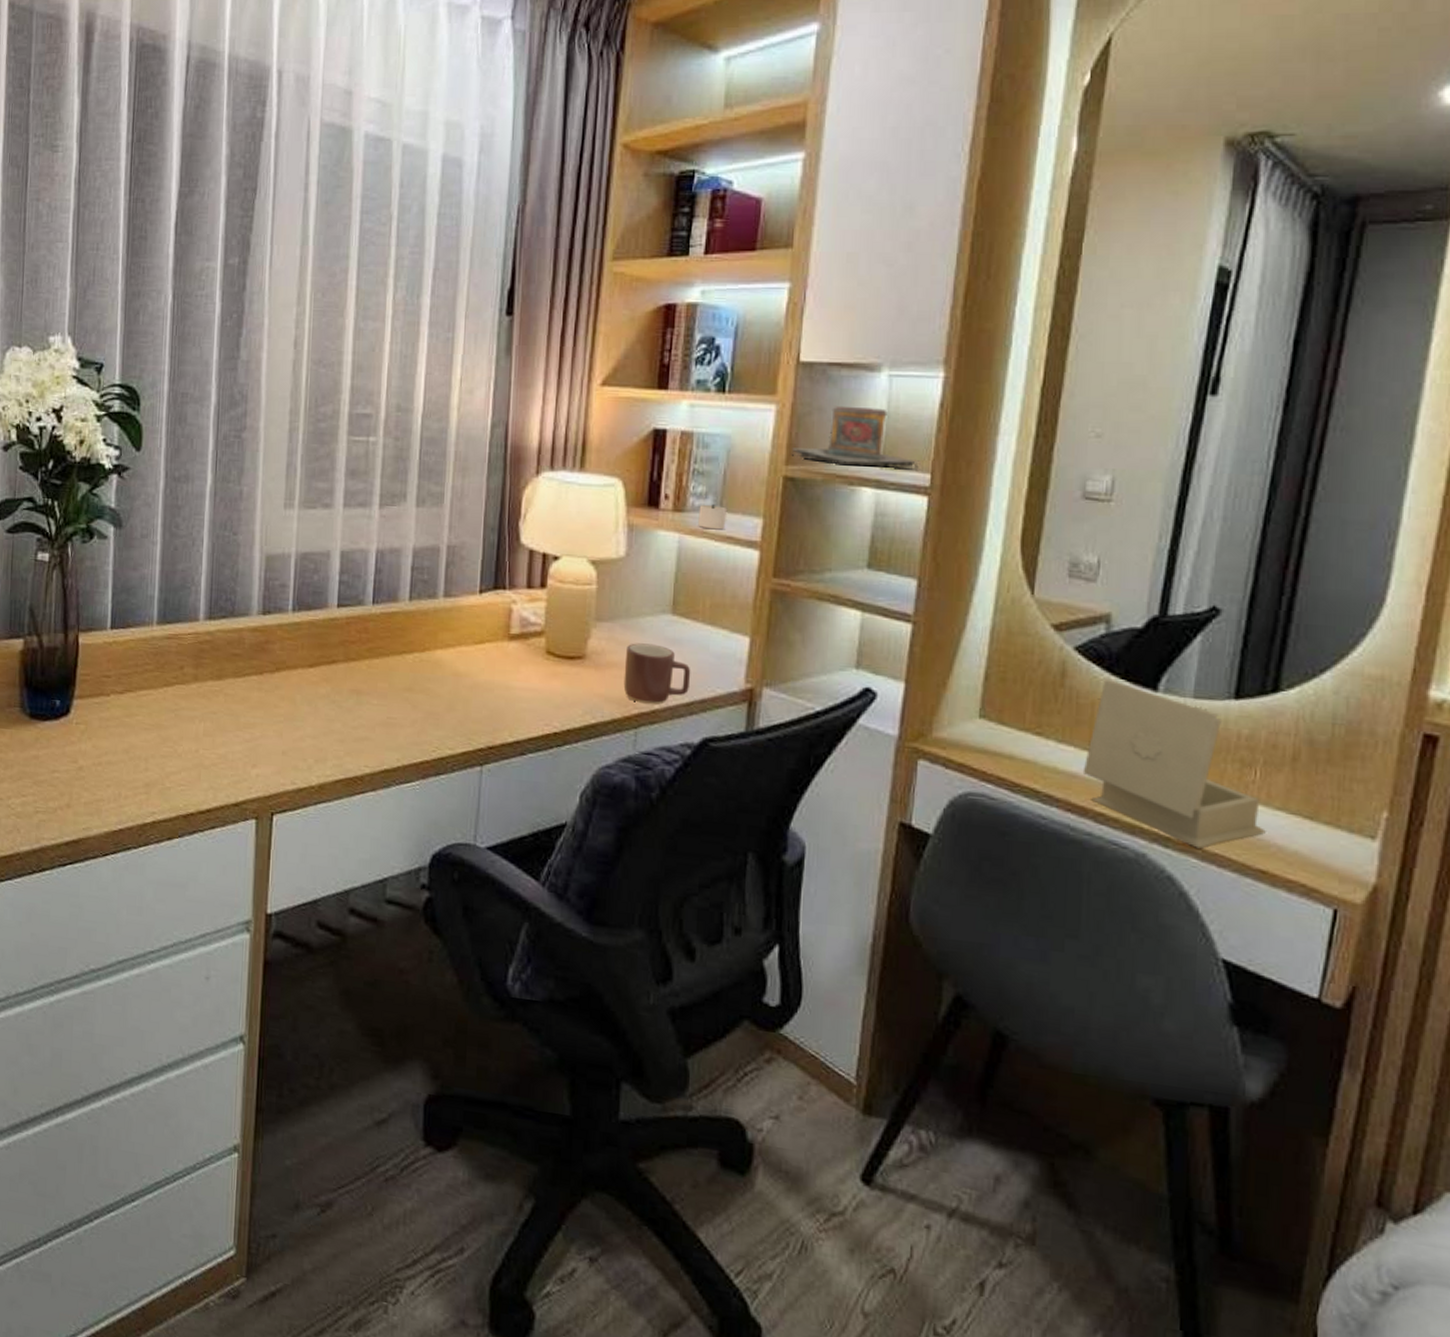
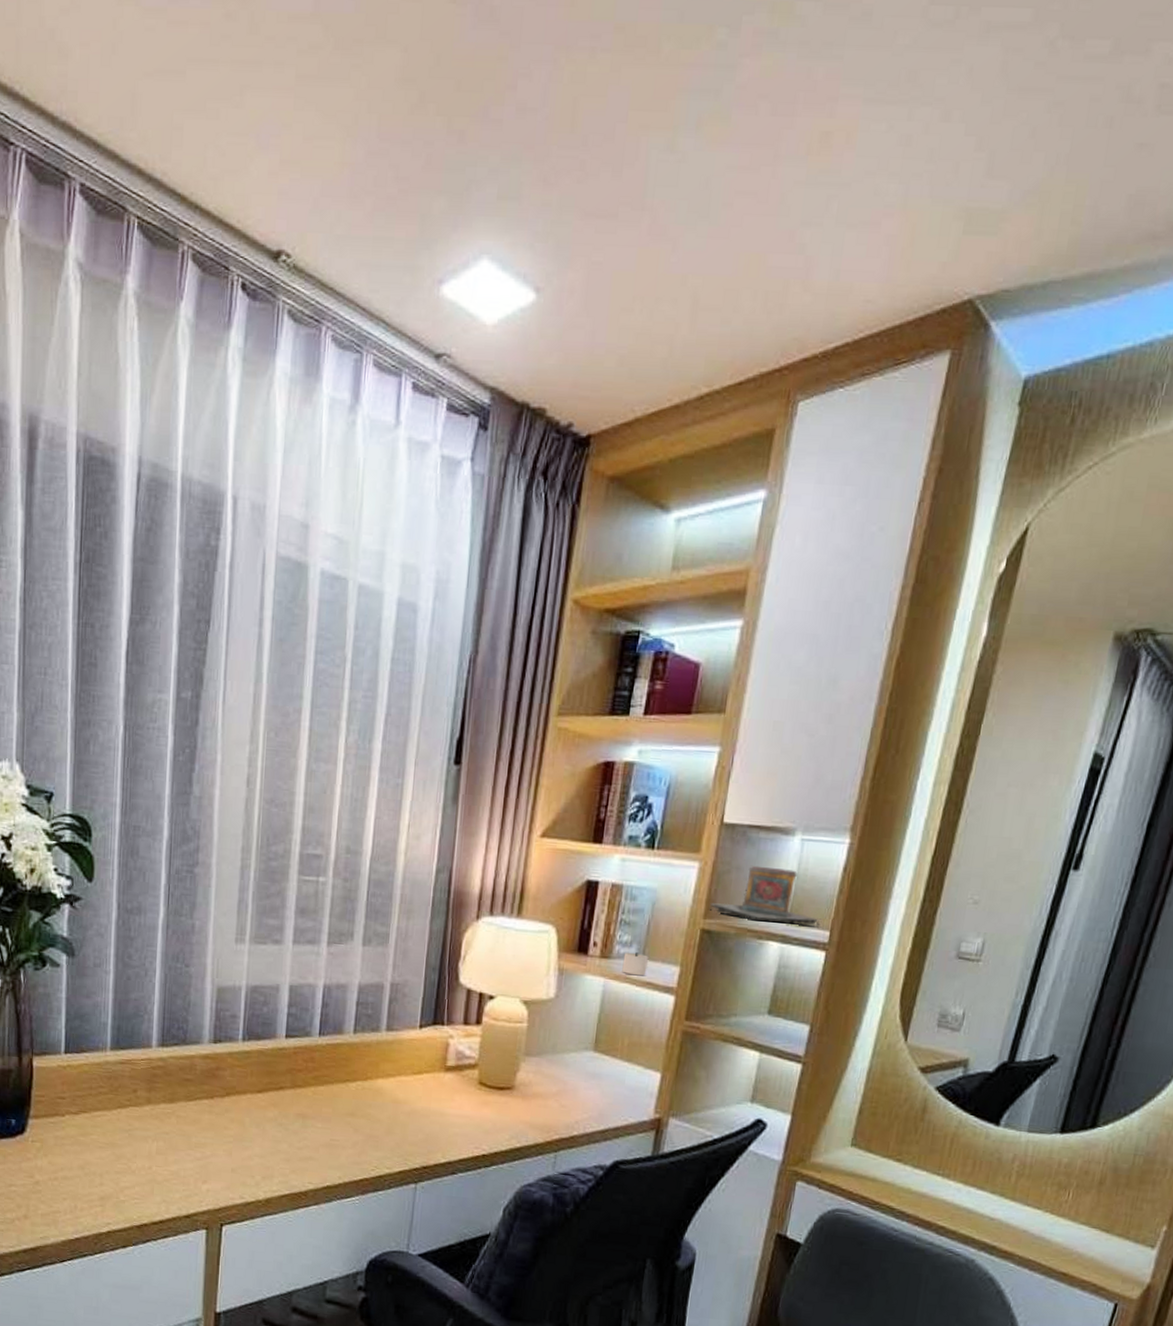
mug: present [623,643,691,706] -> none [547,1076,608,1132]
jewelry box: present [1082,678,1266,849] -> none [931,1114,1071,1256]

